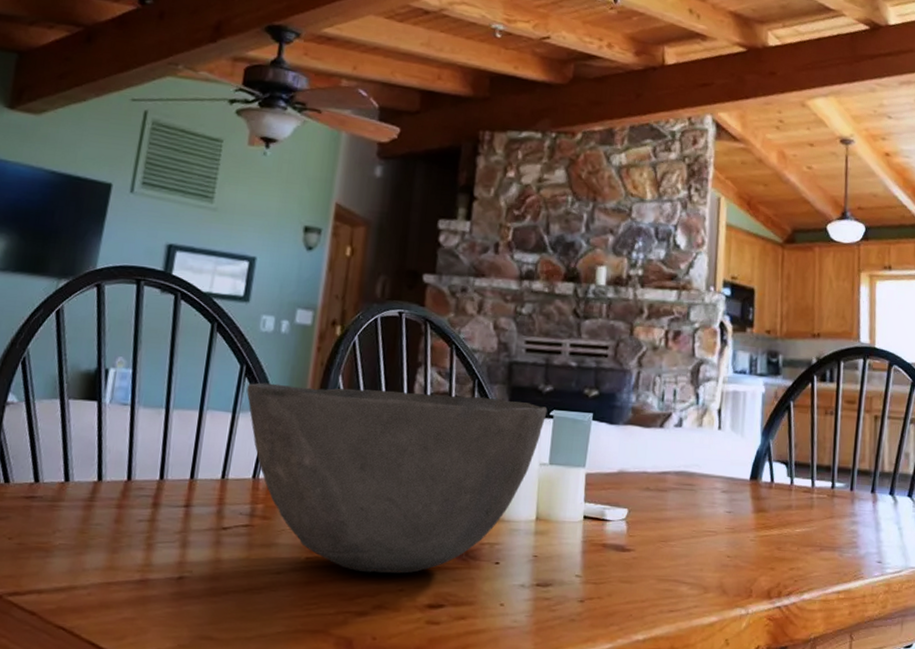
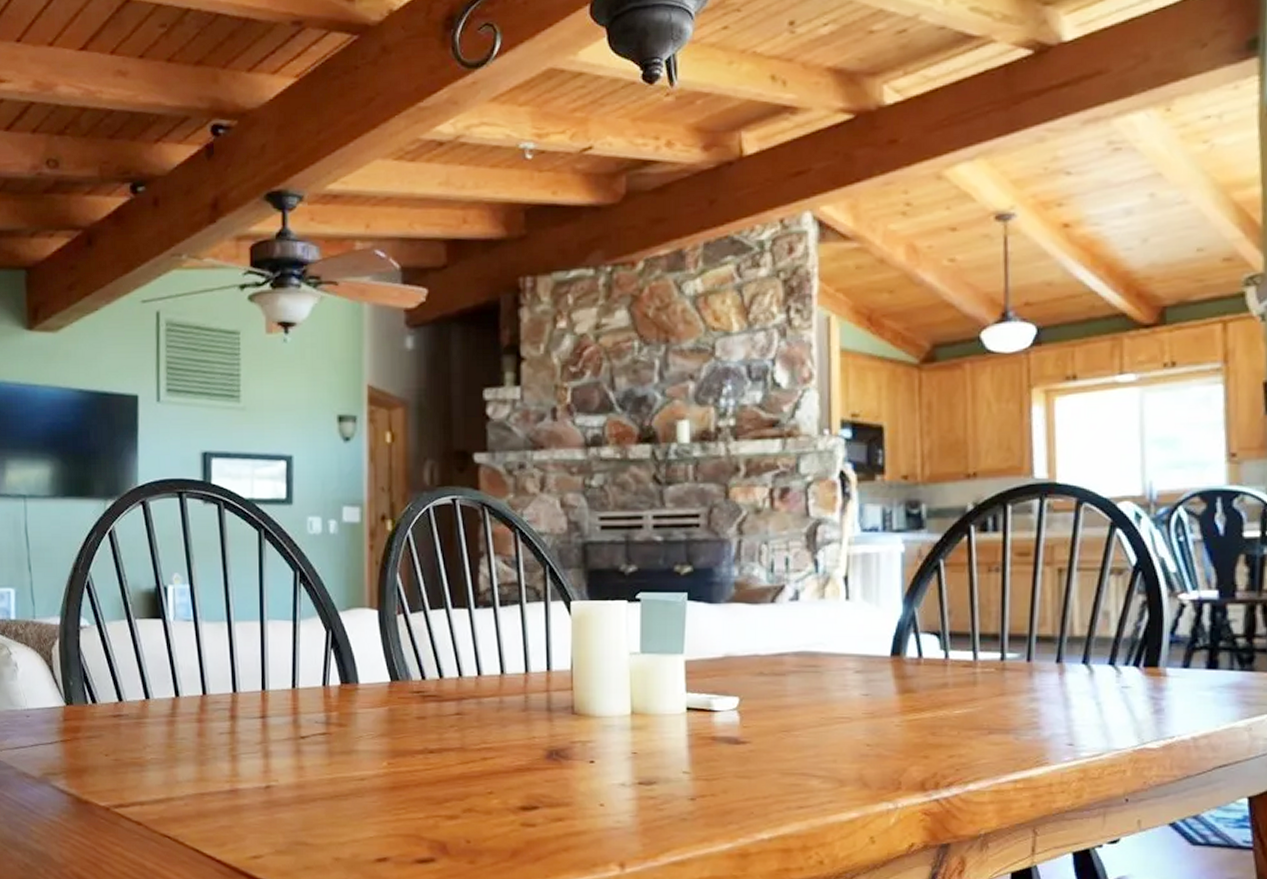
bowl: present [246,382,548,574] -> none [304,584,633,777]

